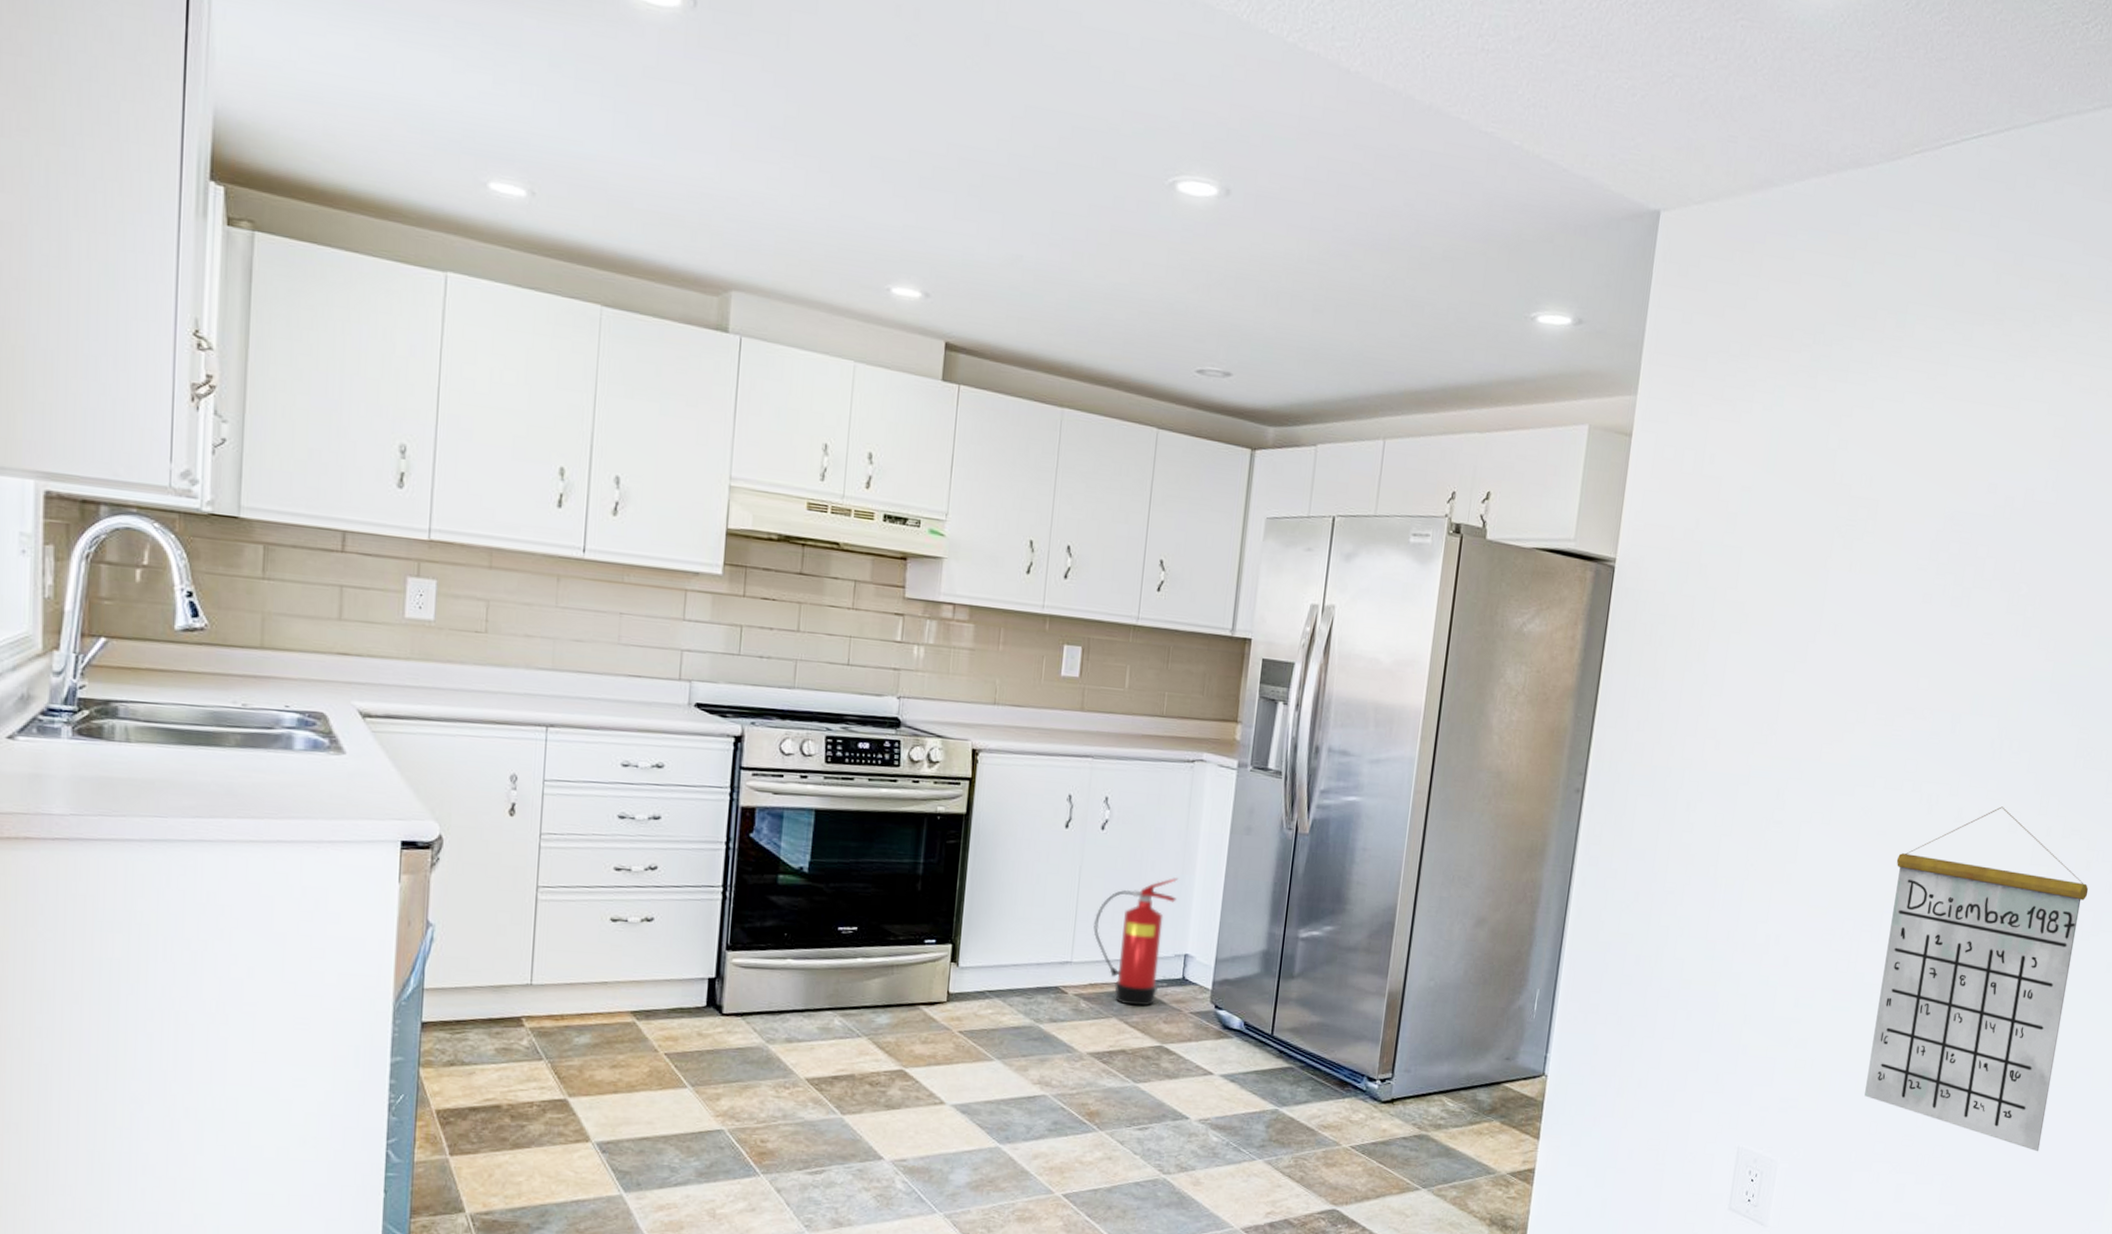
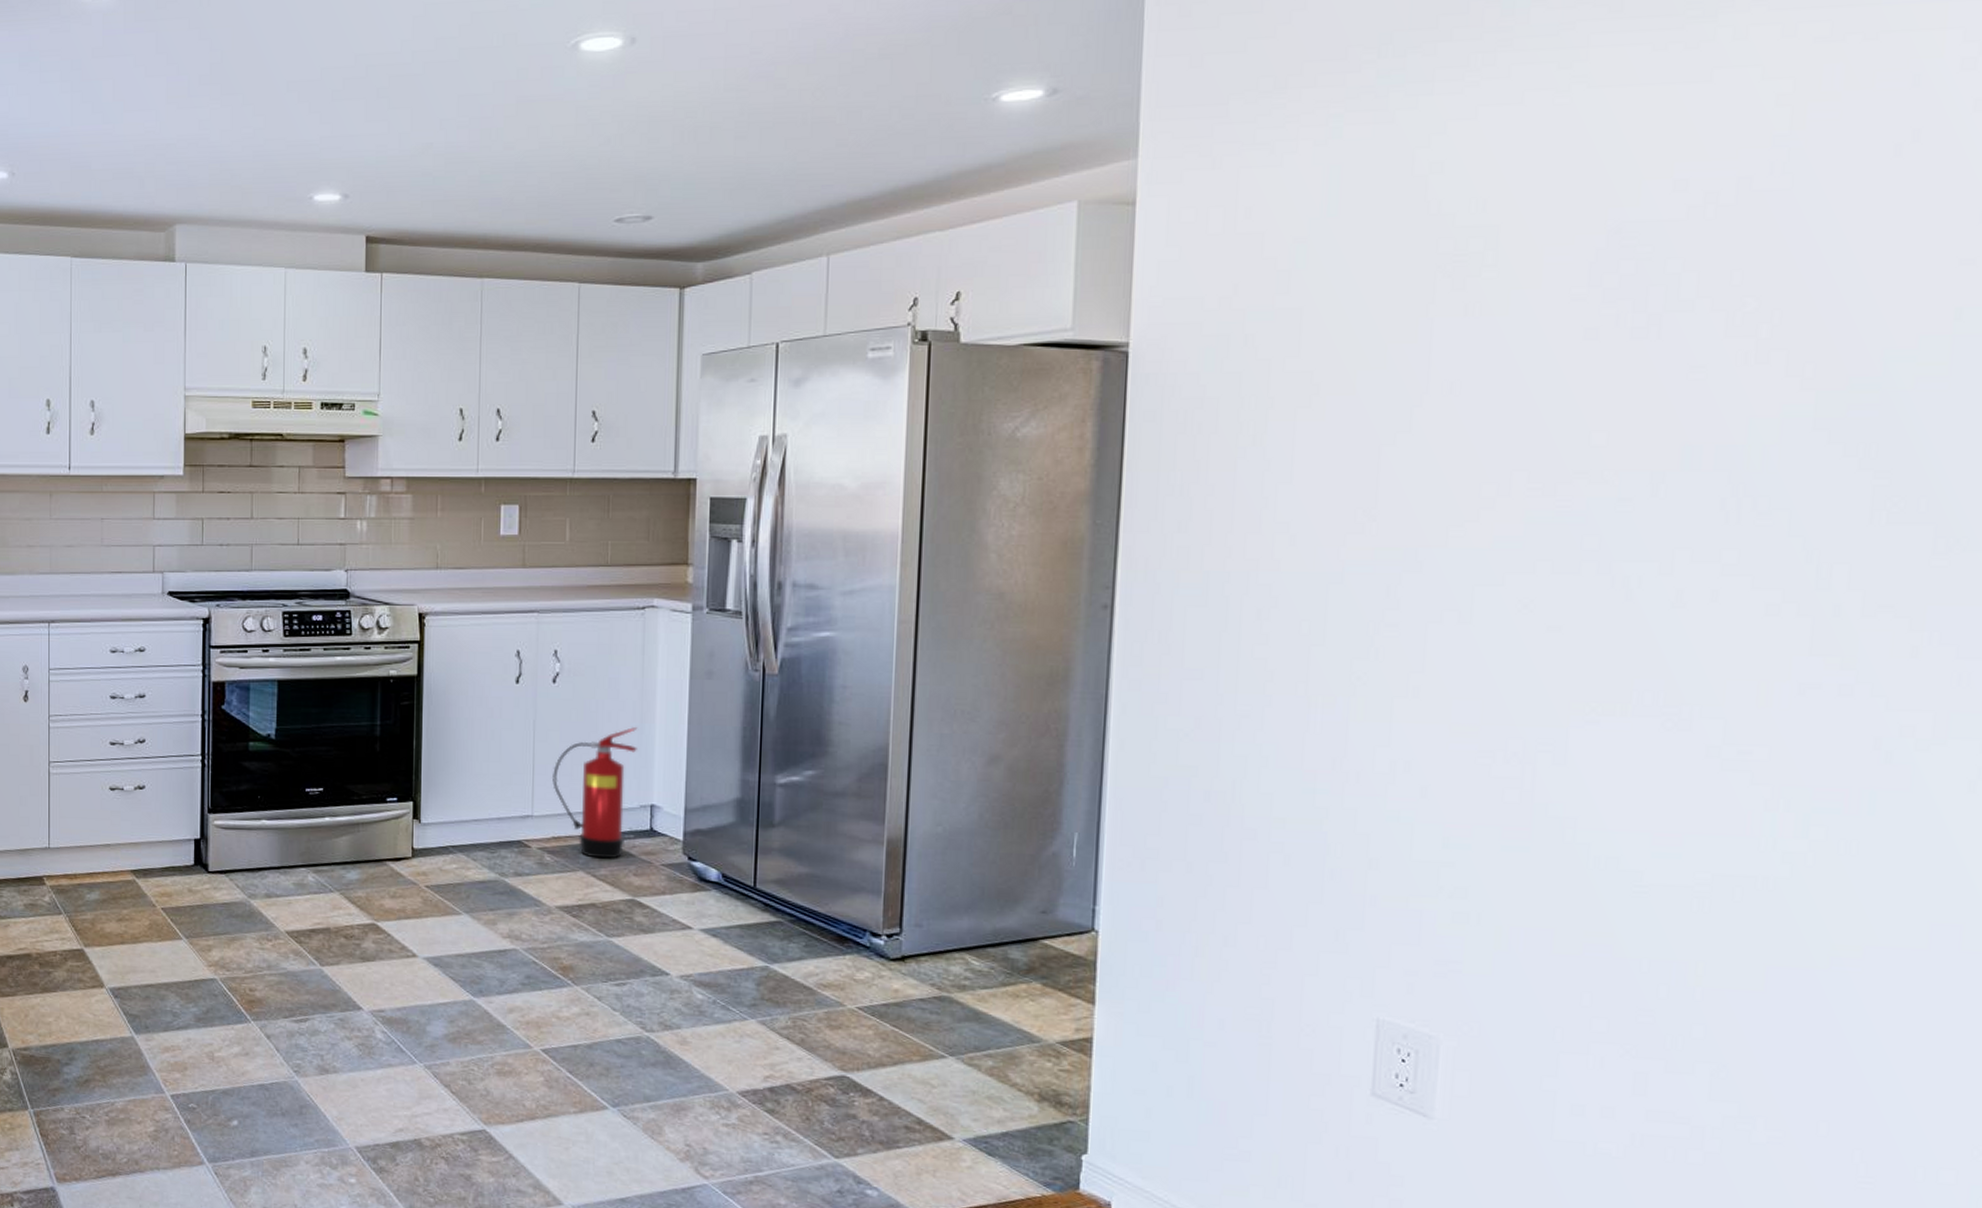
calendar: present [1864,806,2089,1152] -> none [1567,583,1920,1037]

